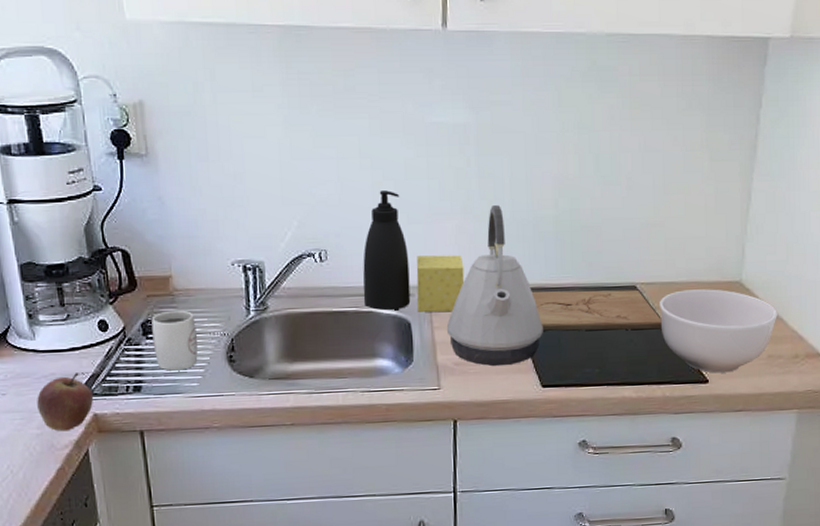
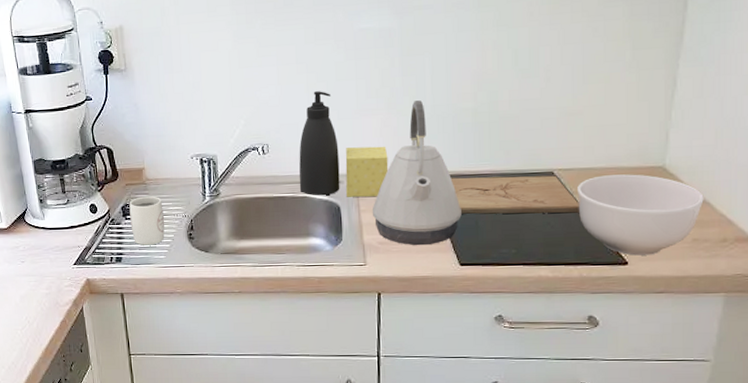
fruit: present [37,373,94,432] -> none [46,246,87,292]

